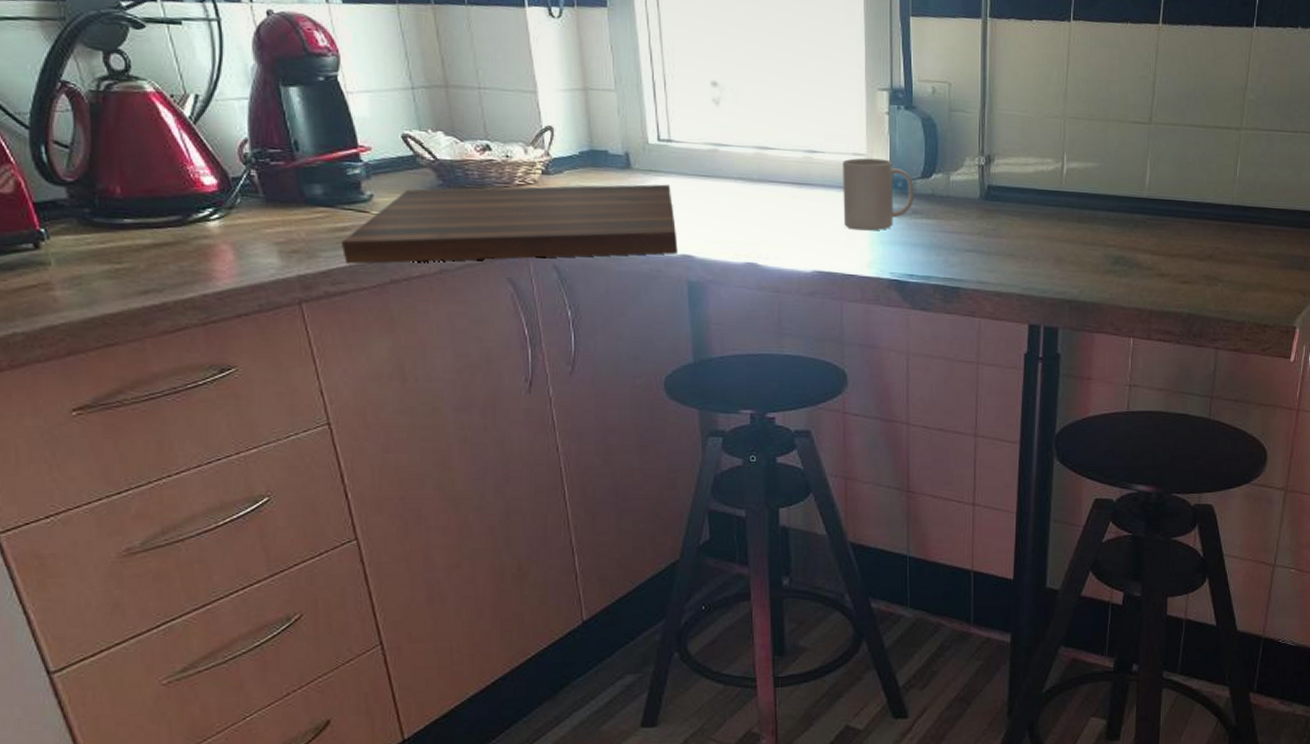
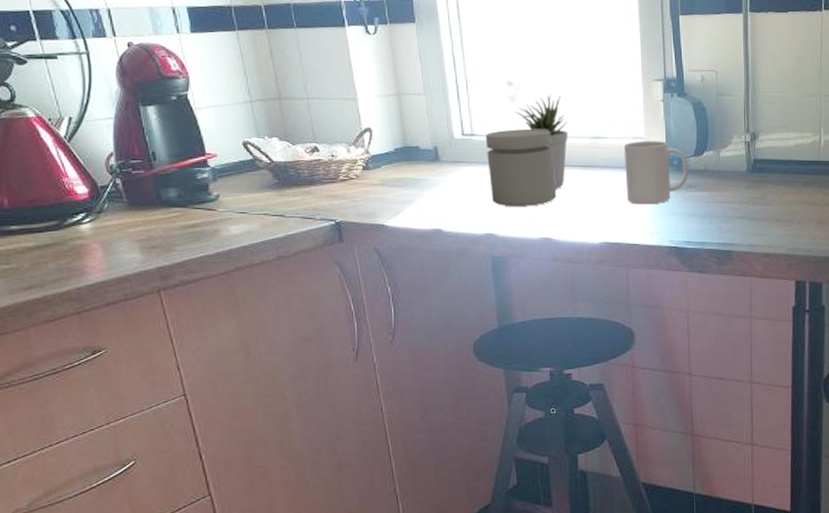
cutting board: present [342,184,678,265] -> none [194,173,482,256]
jar: none [684,136,764,226] -> present [485,128,557,206]
potted plant: none [719,98,780,208] -> present [515,94,569,189]

